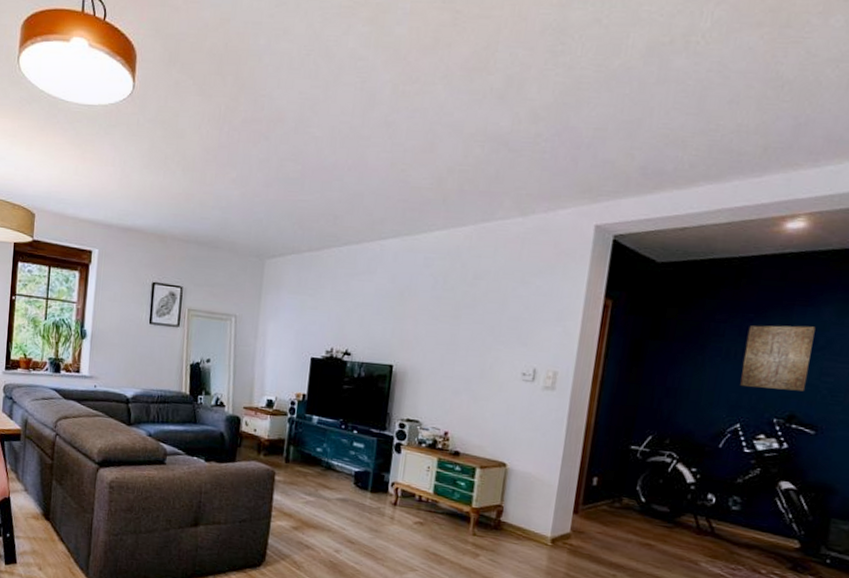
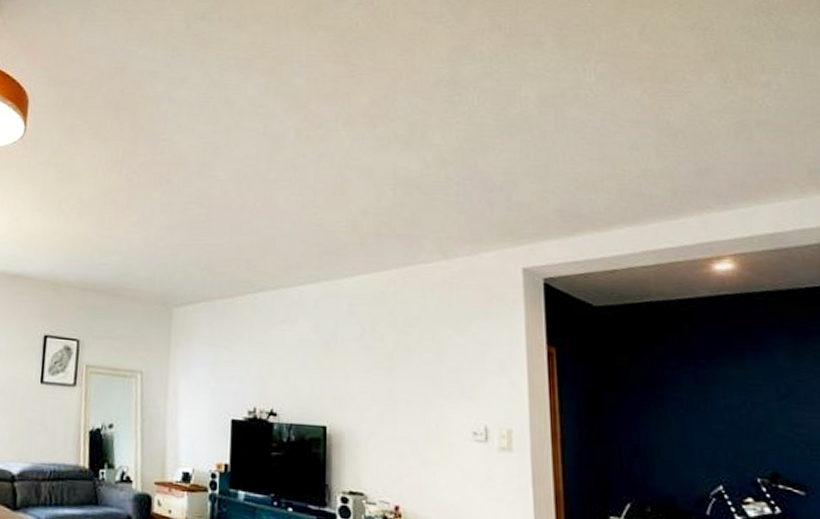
wall art: present [740,325,816,392] -> none [704,371,780,446]

